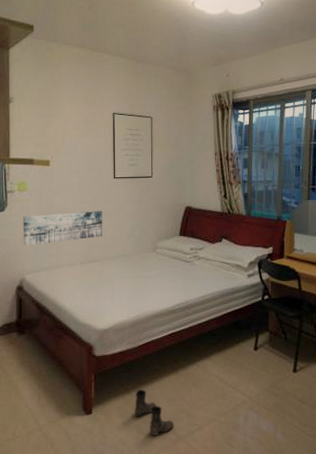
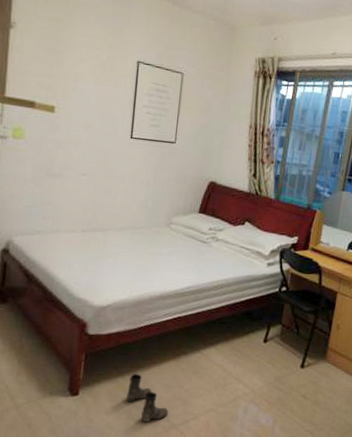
wall art: present [23,211,103,246] -> none [13,167,114,204]

